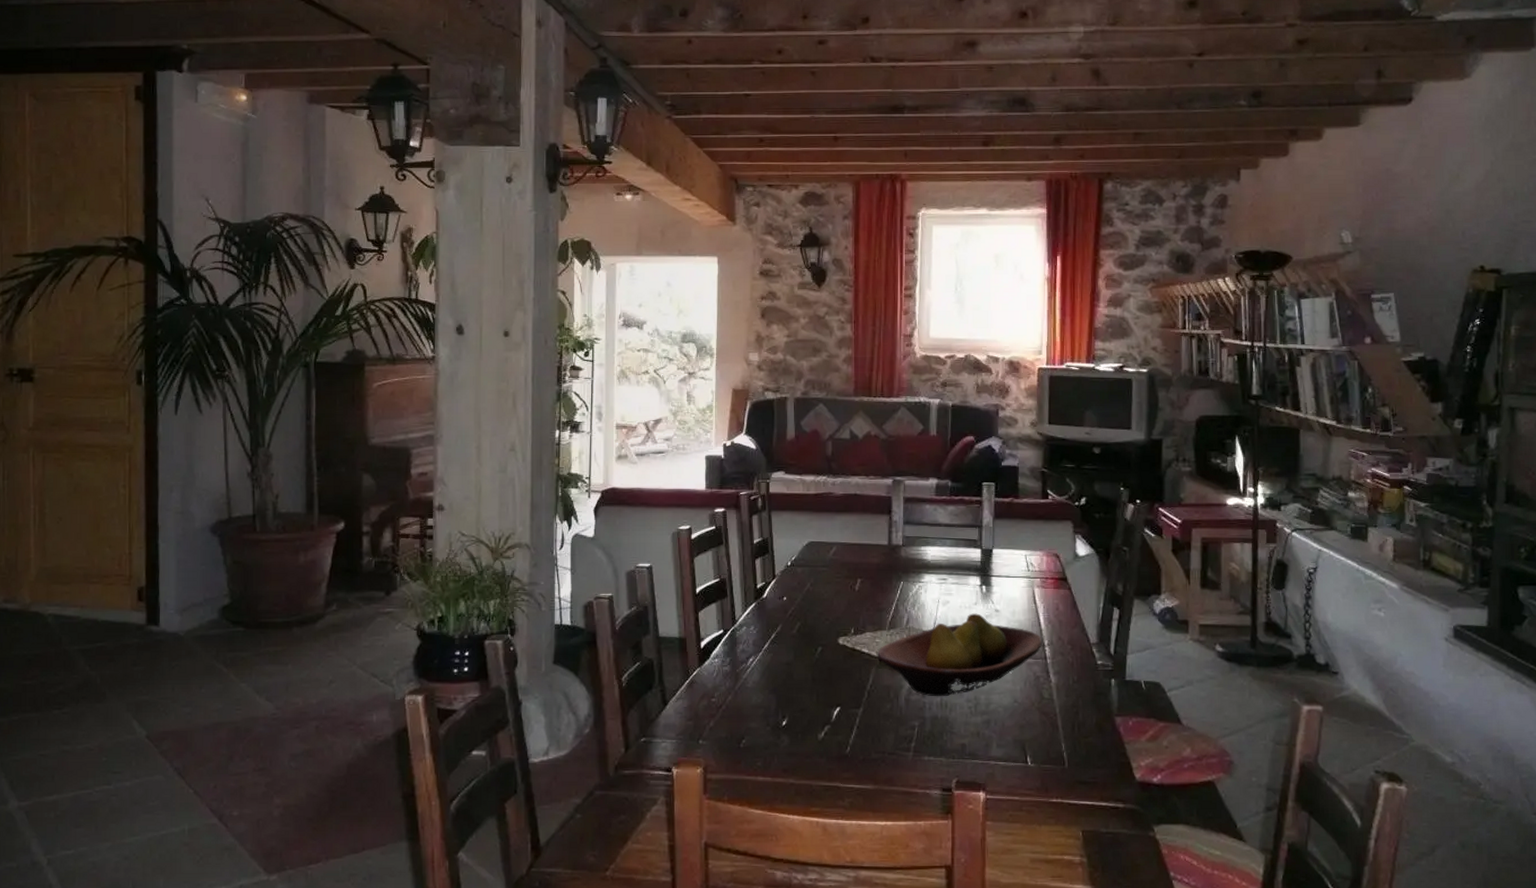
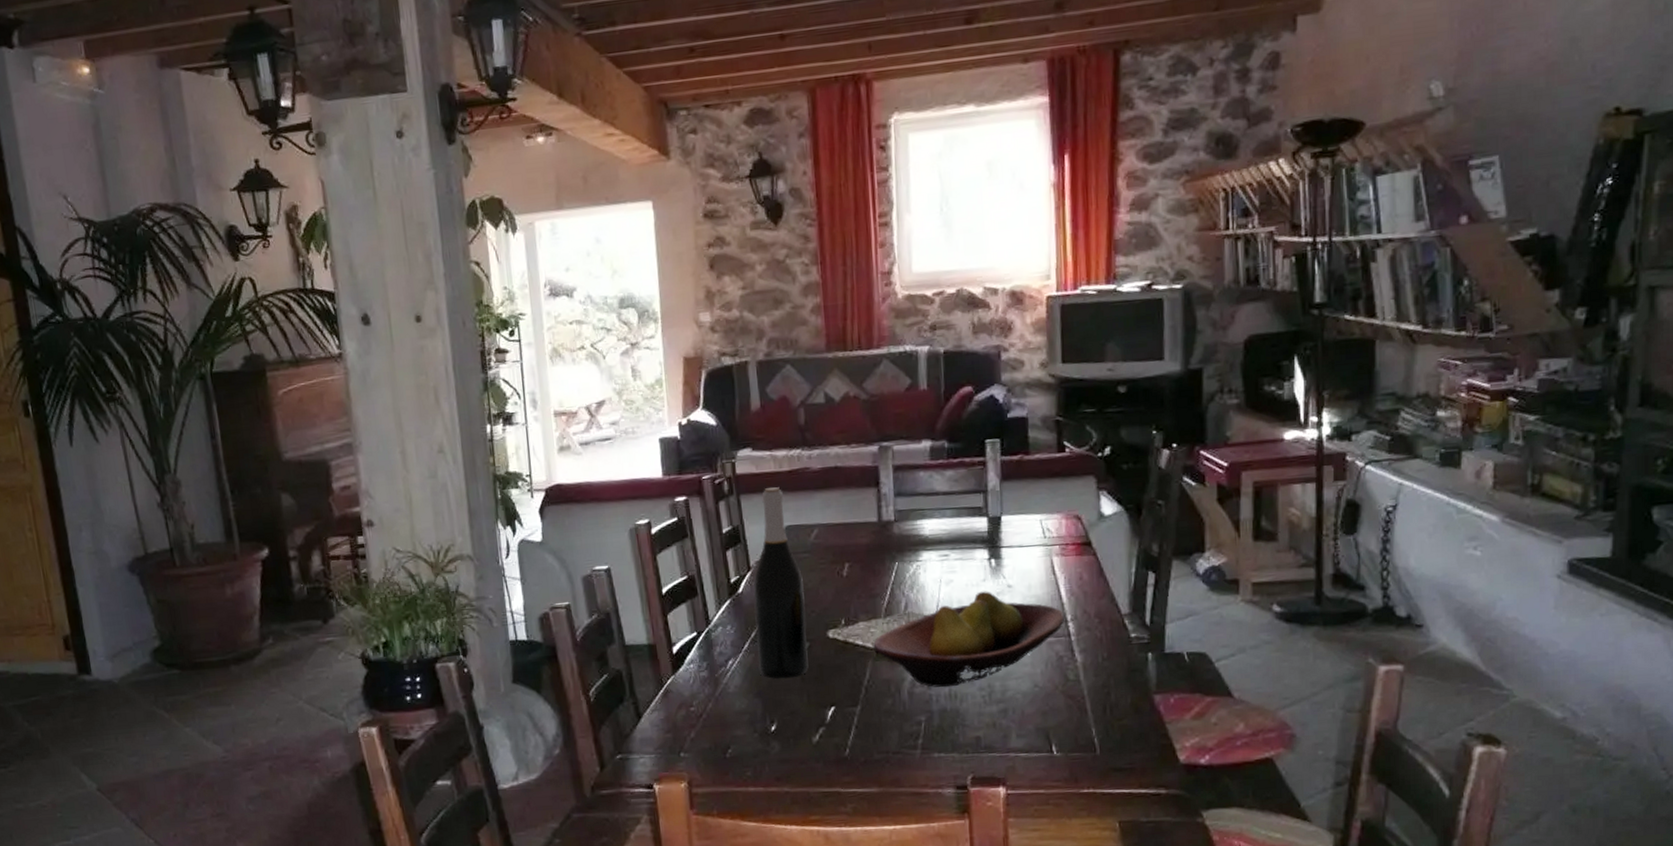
wine bottle: none [775,507,821,679] -> present [753,487,809,679]

